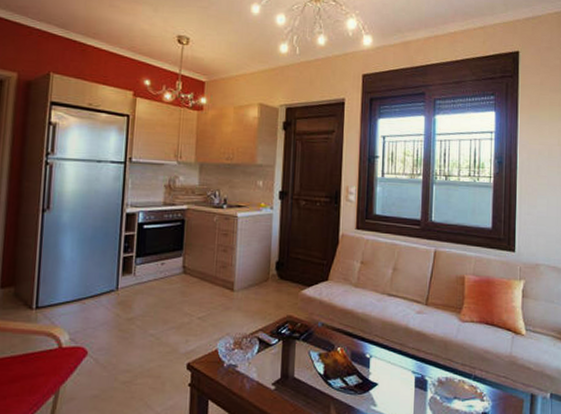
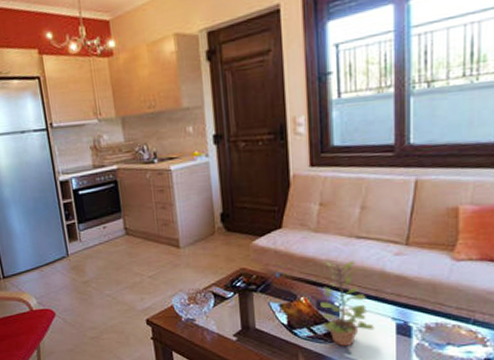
plant: none [354,315,398,398] -> present [320,261,375,346]

